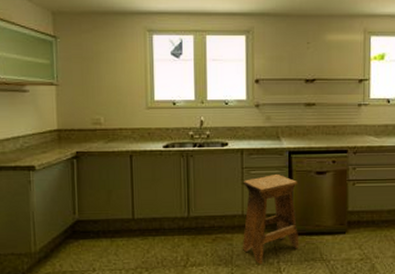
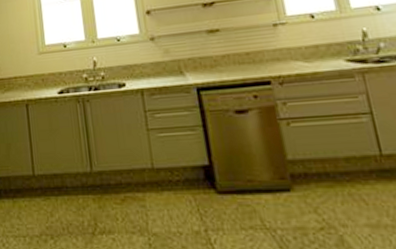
stool: present [242,174,299,265] -> none [147,116,230,234]

